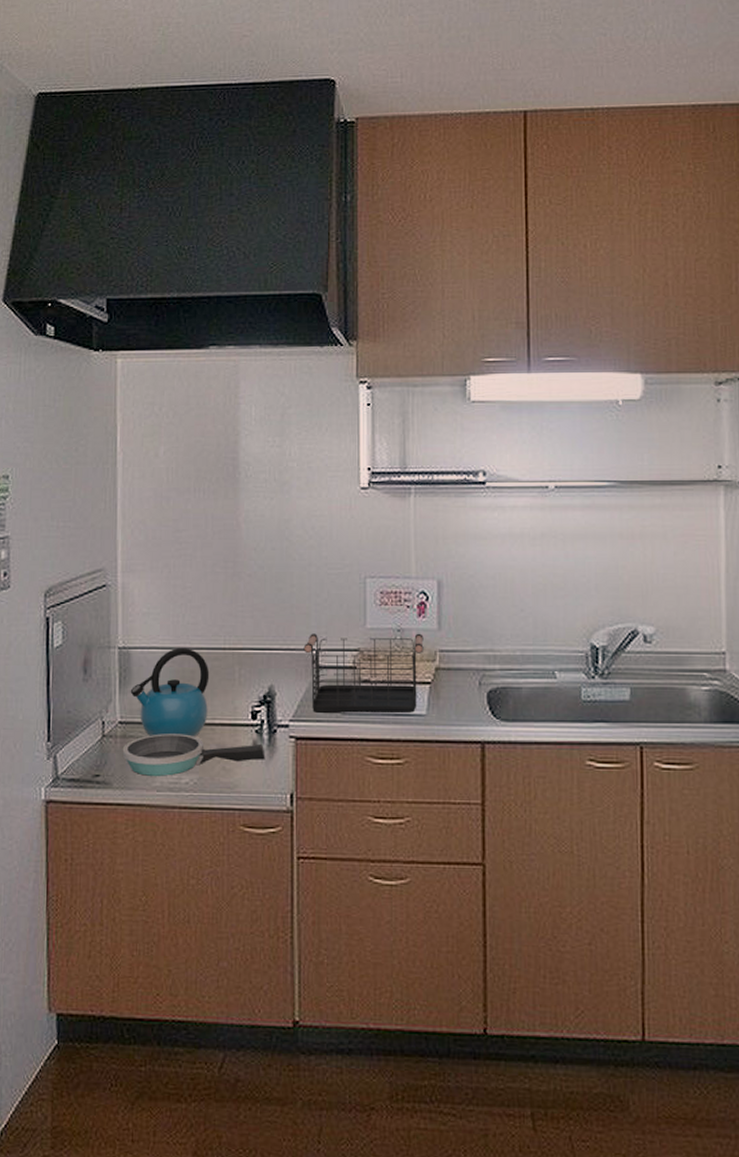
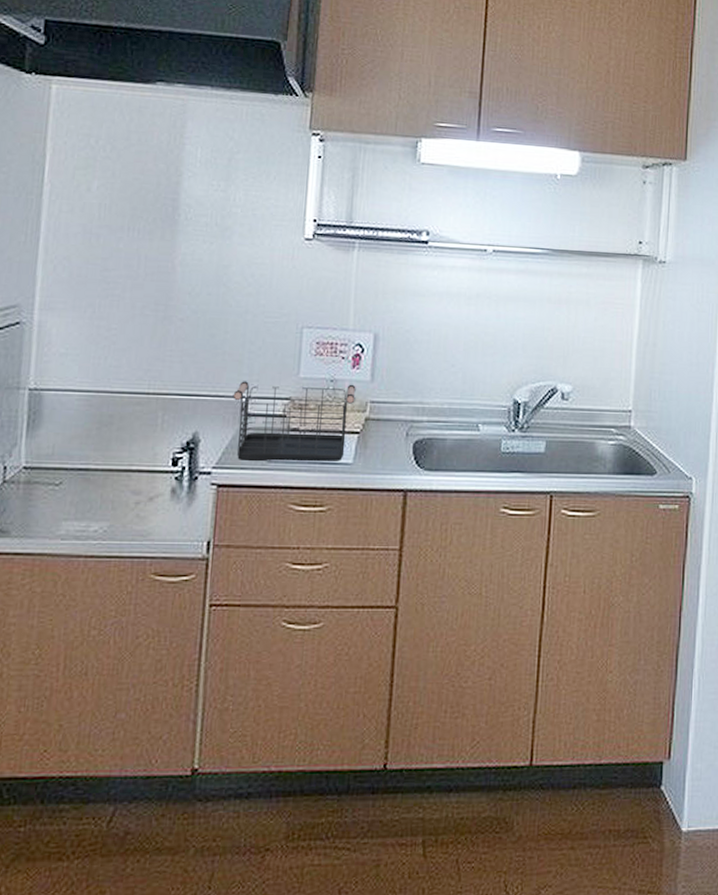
frying pan: present [122,733,265,776] -> none [24,480,184,524]
kettle: present [130,647,208,737] -> none [39,390,129,483]

